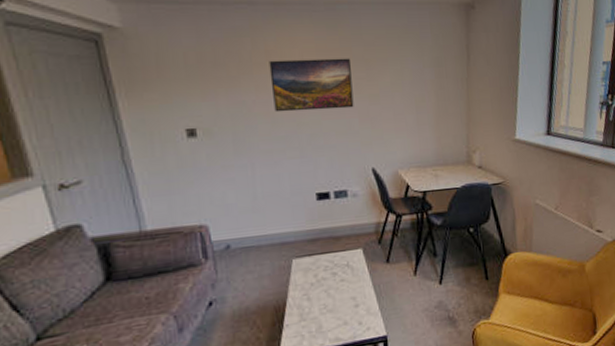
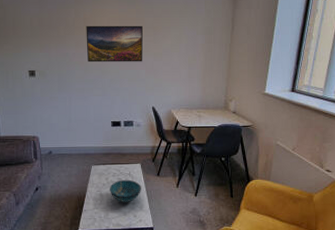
decorative bowl: none [321,272,367,307] -> present [110,179,142,203]

